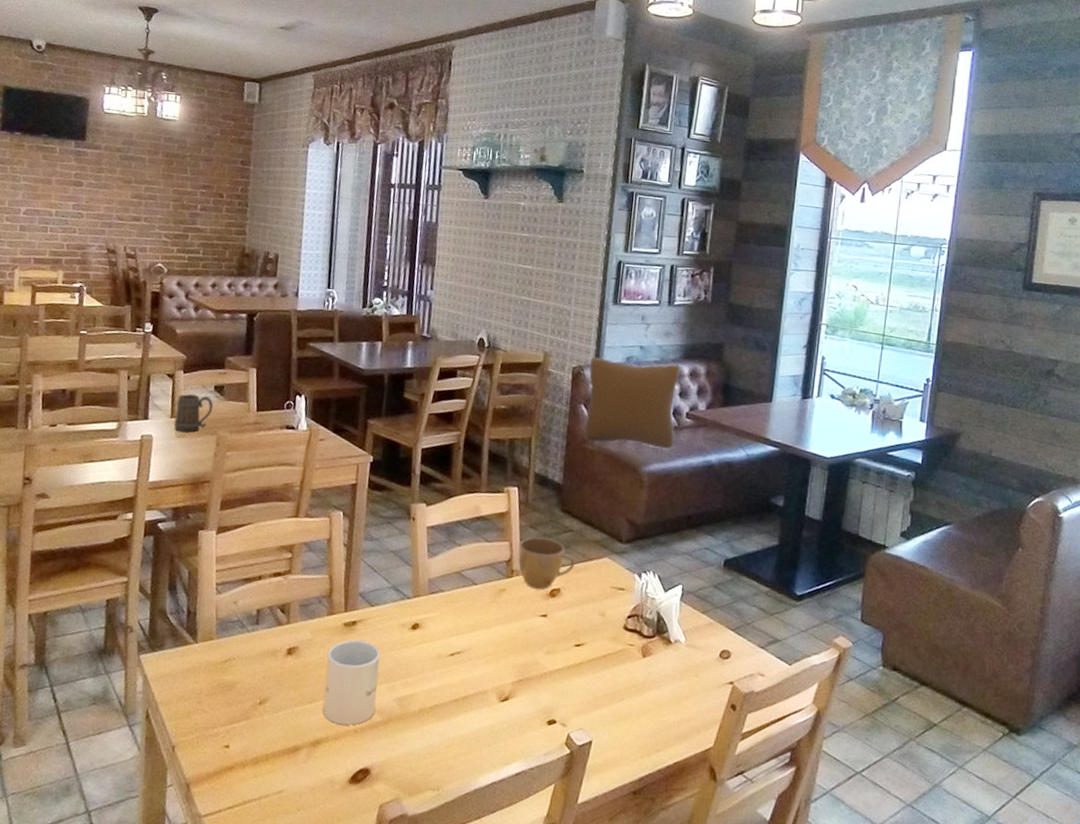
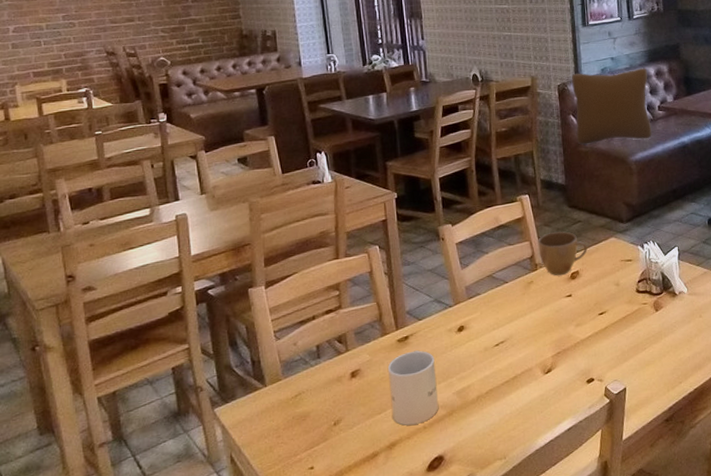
beer mug: present [173,394,213,432] -> none [204,169,239,205]

